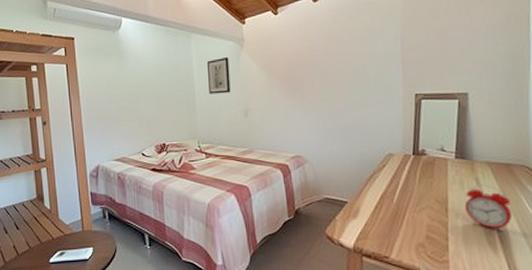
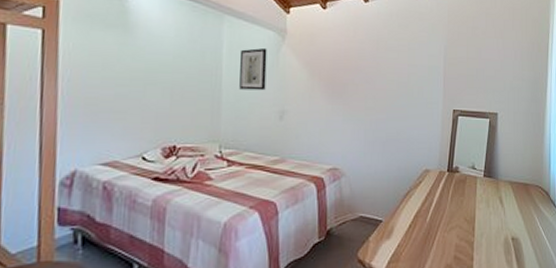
alarm clock: present [464,184,513,232] -> none [489,203,527,251]

